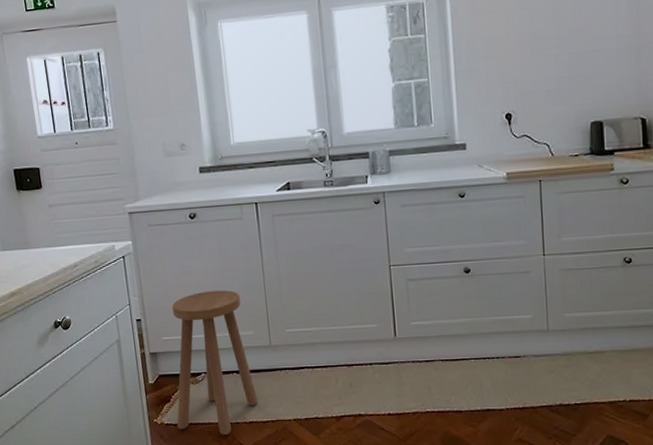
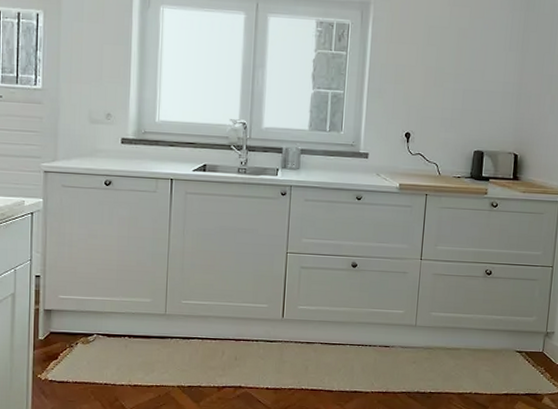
stool: present [171,290,259,436] -> none [61,256,146,397]

